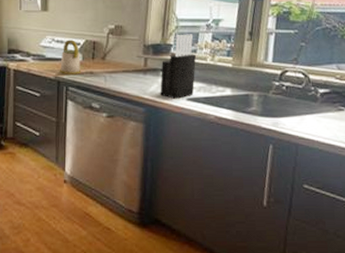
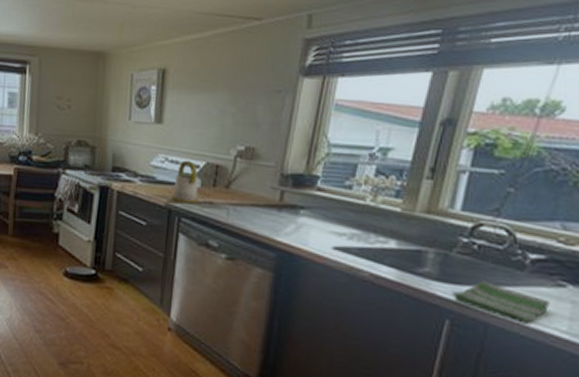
knife block: present [160,34,196,99] -> none [298,164,351,247]
dish towel: none [272,112,336,141] -> present [452,280,550,324]

